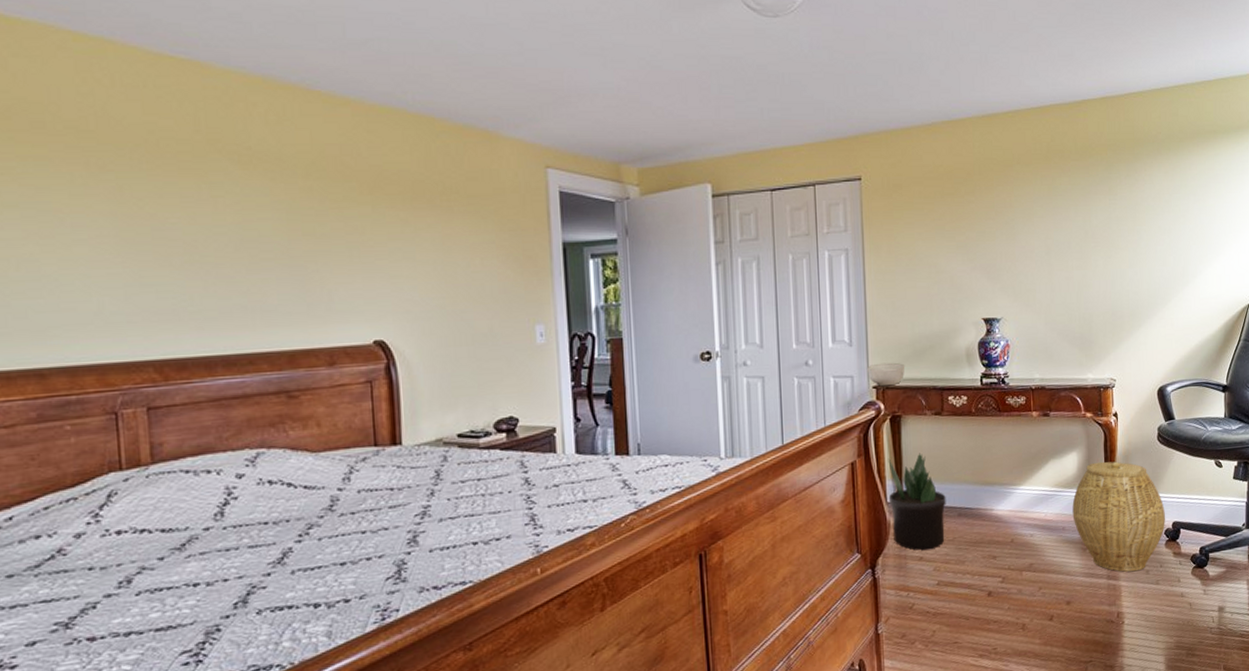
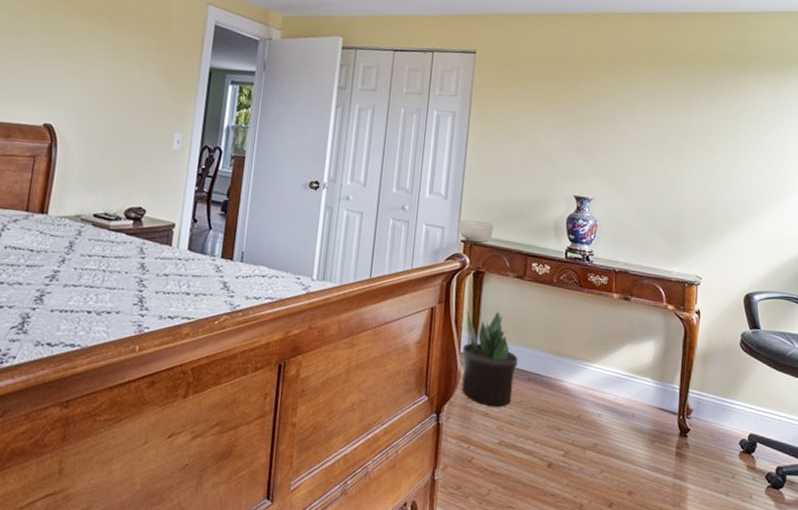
woven basket: present [1072,461,1165,572] -> none [643,355,742,477]

